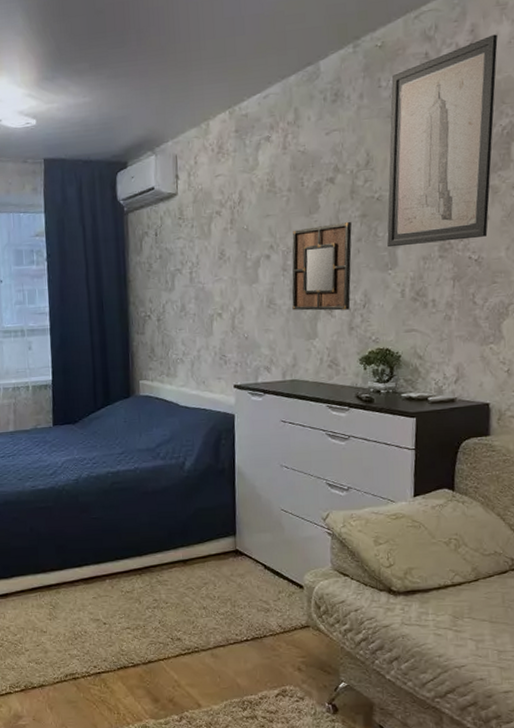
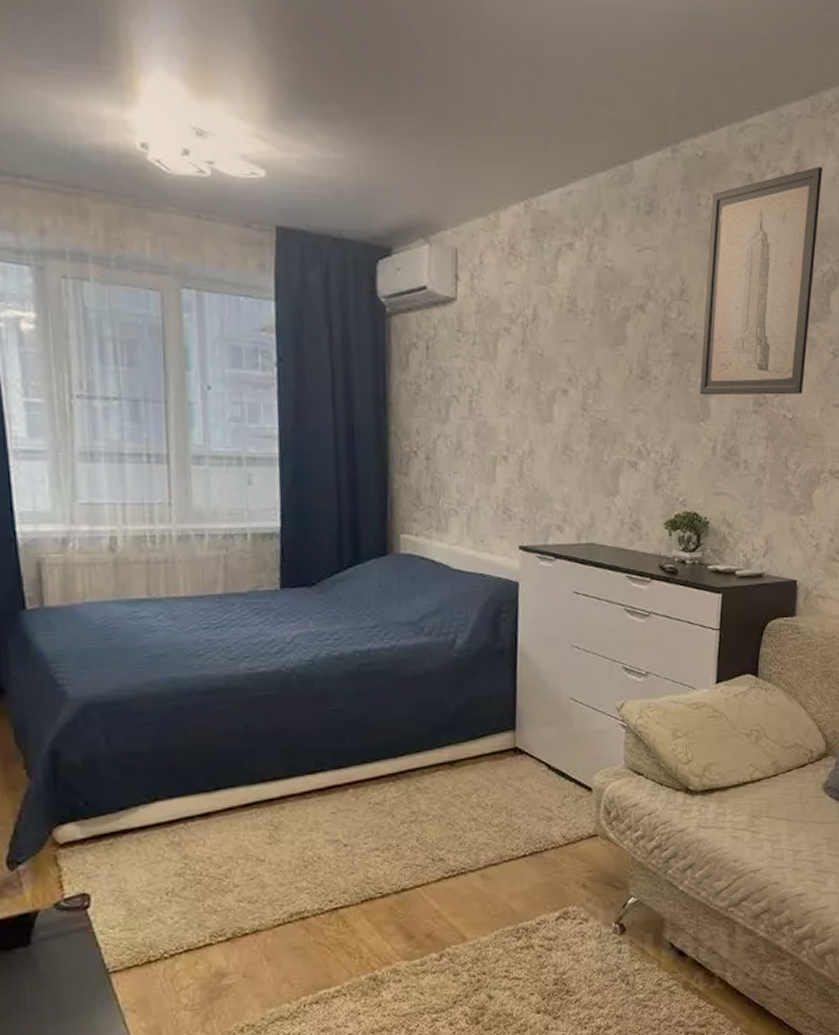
home mirror: present [292,222,352,311] -> none [591,360,662,464]

